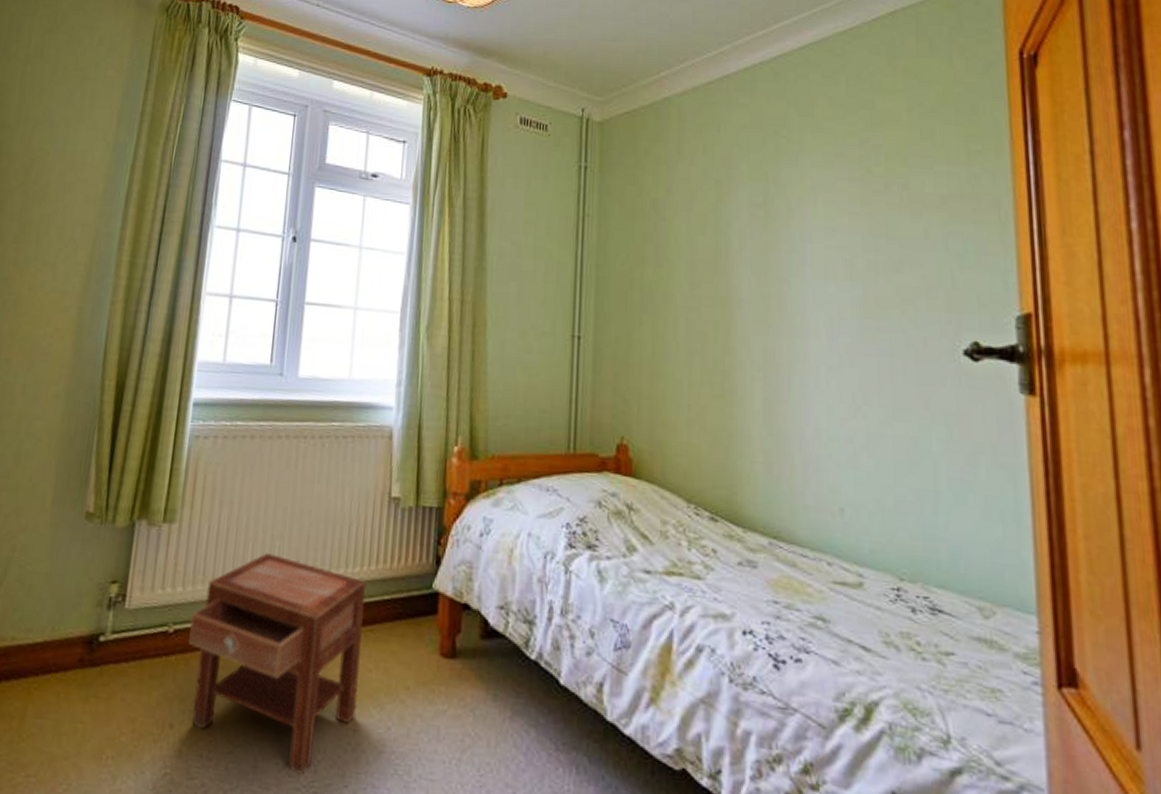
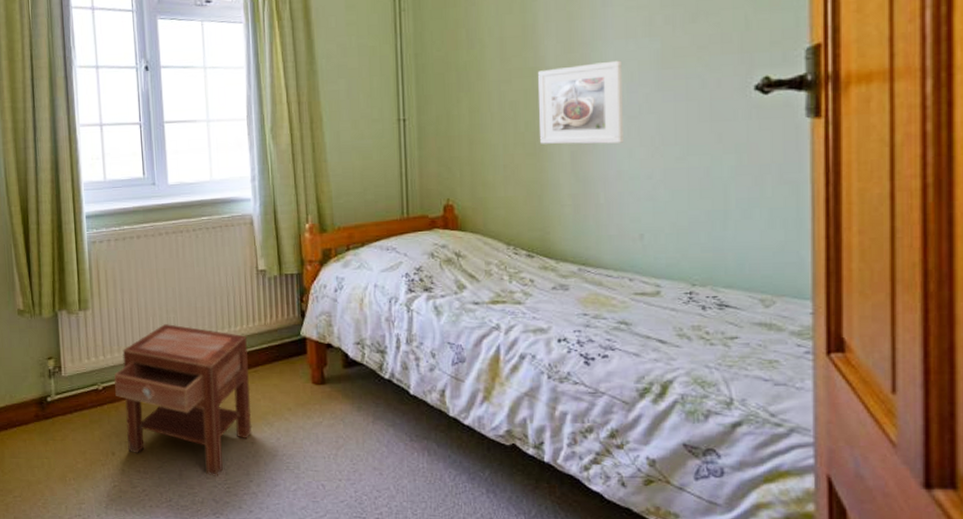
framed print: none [728,301,822,396] -> present [537,60,623,145]

